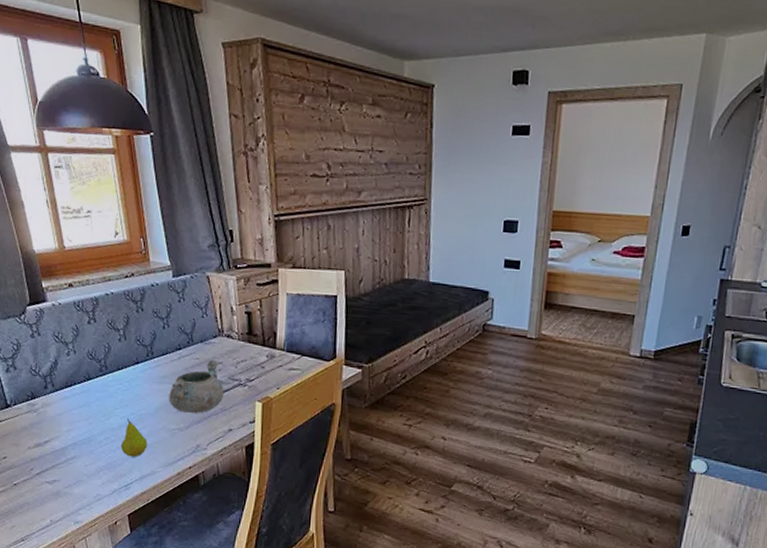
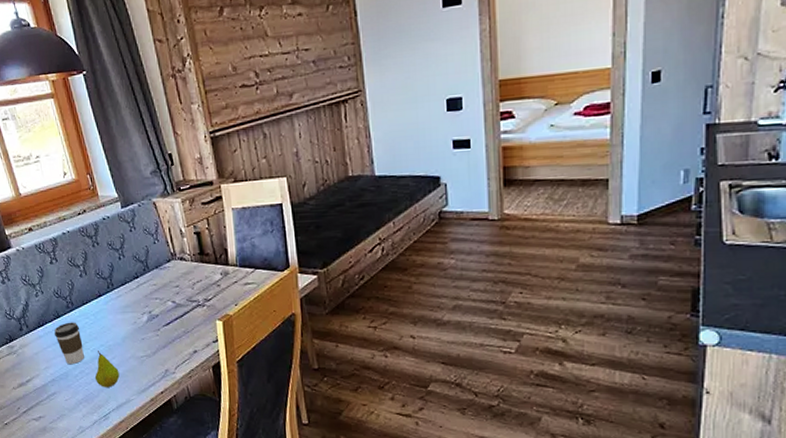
coffee cup: none [81,386,112,430] -> present [54,322,84,365]
decorative bowl: present [169,359,225,414] -> none [133,284,185,340]

